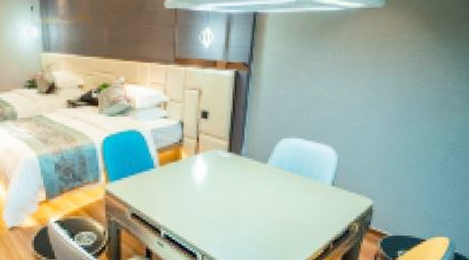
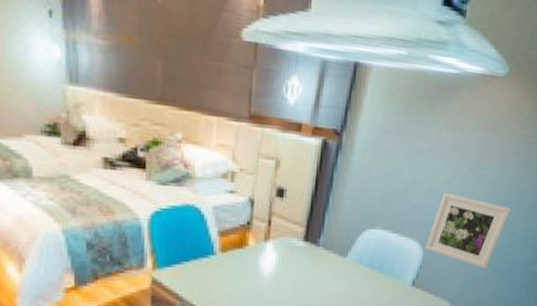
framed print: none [338,102,415,167] -> present [425,192,512,269]

